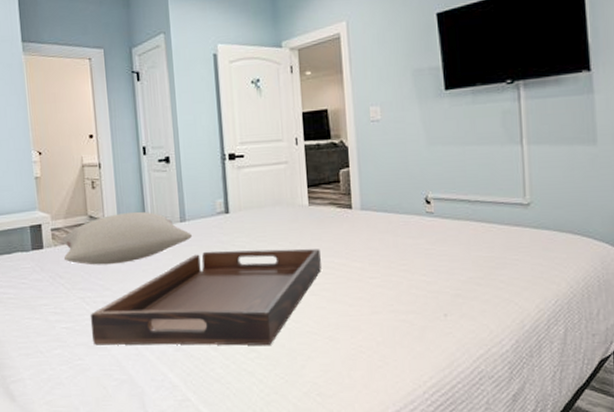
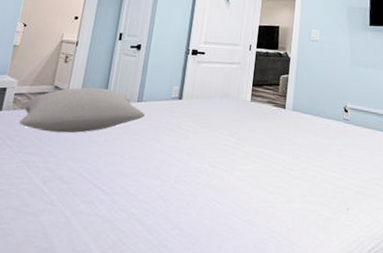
serving tray: present [90,248,321,346] -> none [24,130,253,225]

